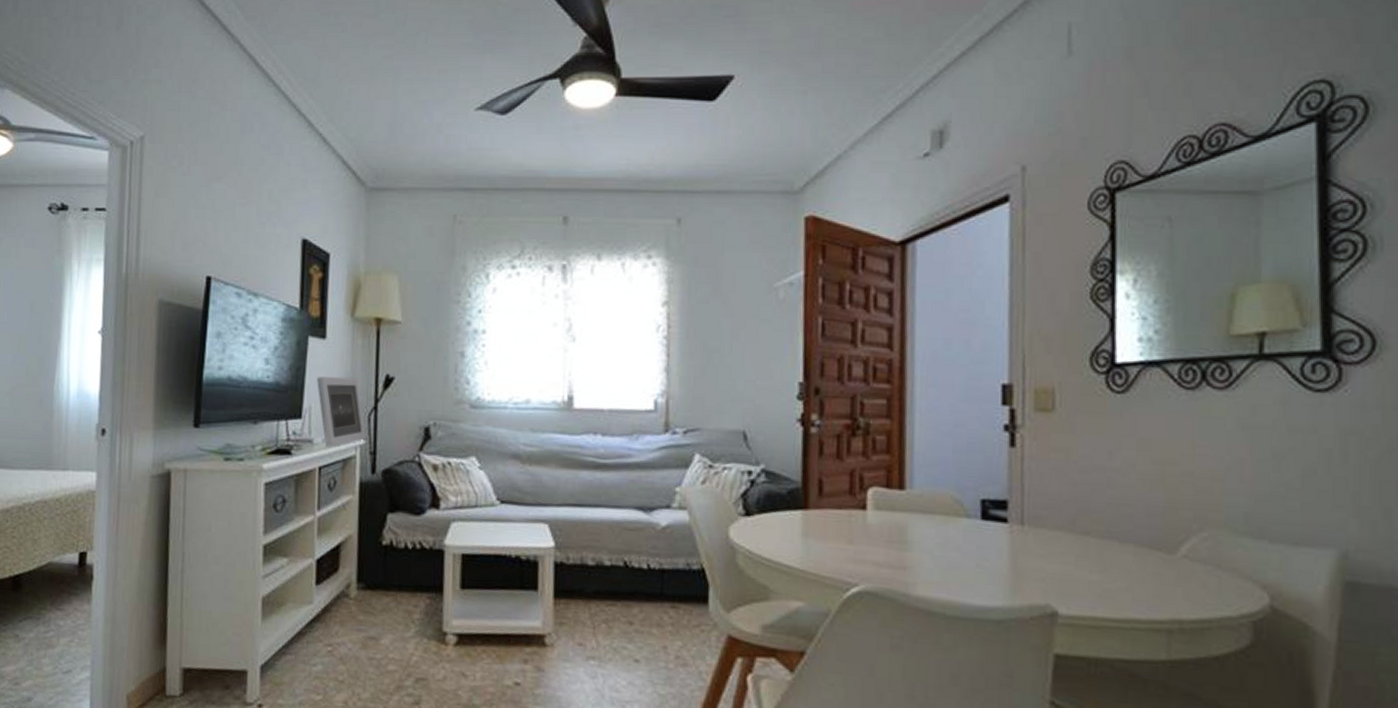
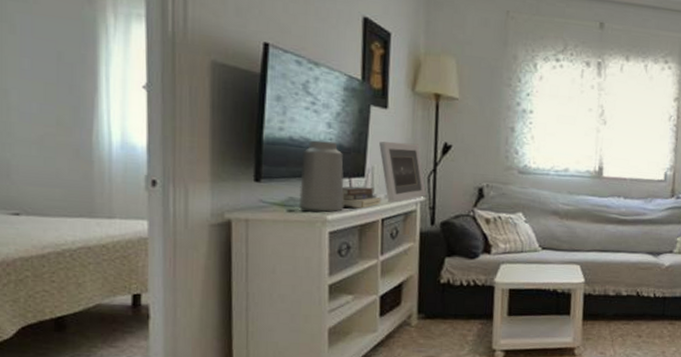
vase: none [235,379,281,461] -> present [299,140,345,213]
books: none [278,429,319,455] -> present [342,186,382,209]

